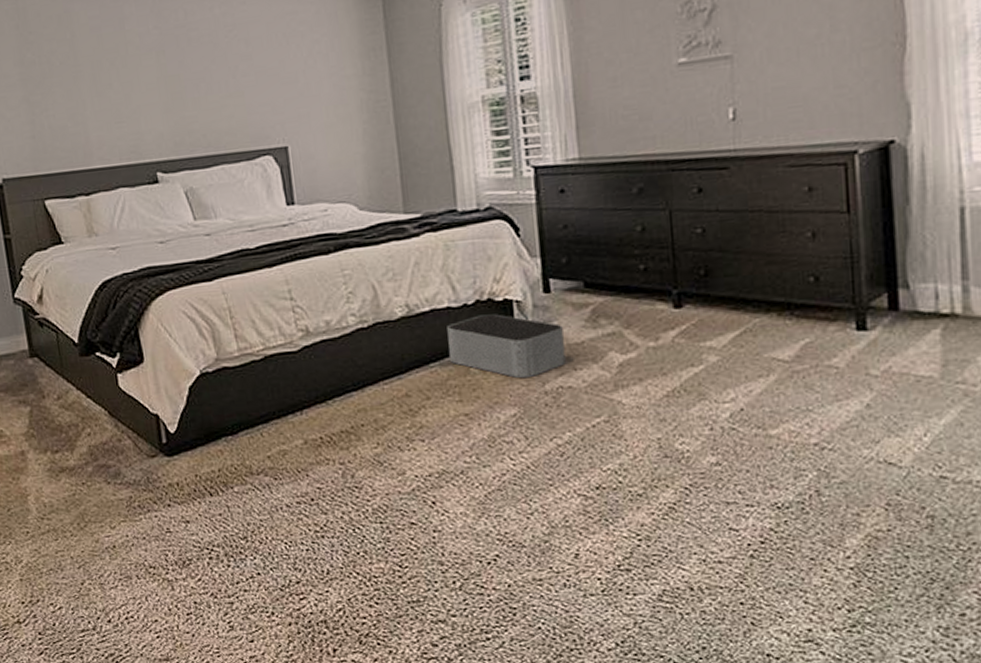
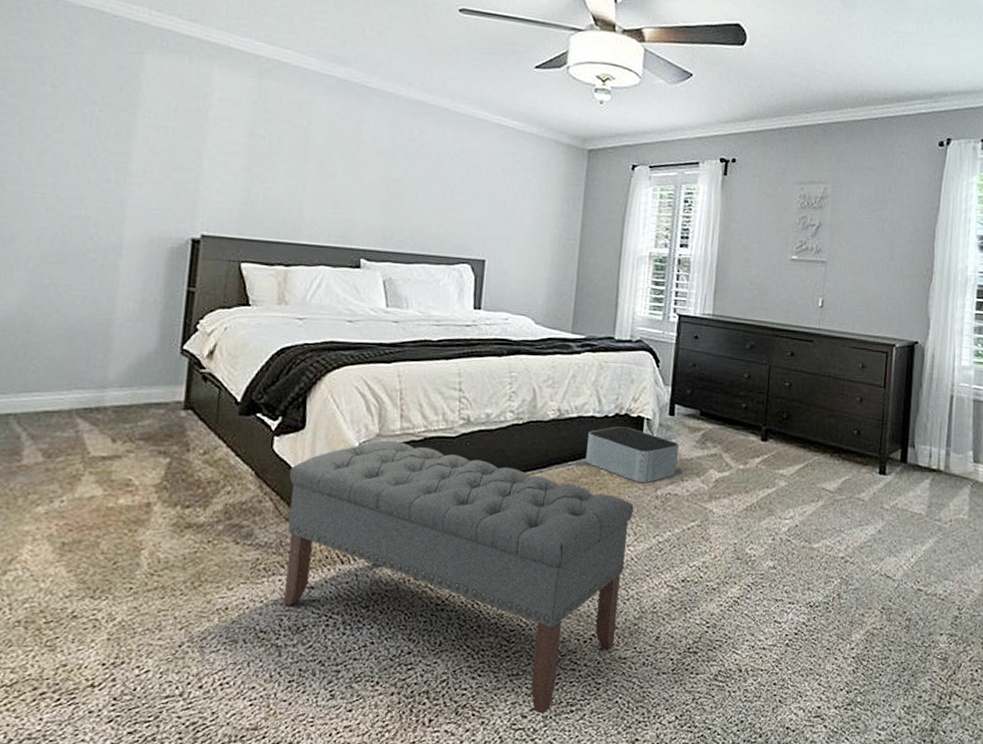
bench: none [139,363,525,642] -> present [284,440,634,714]

